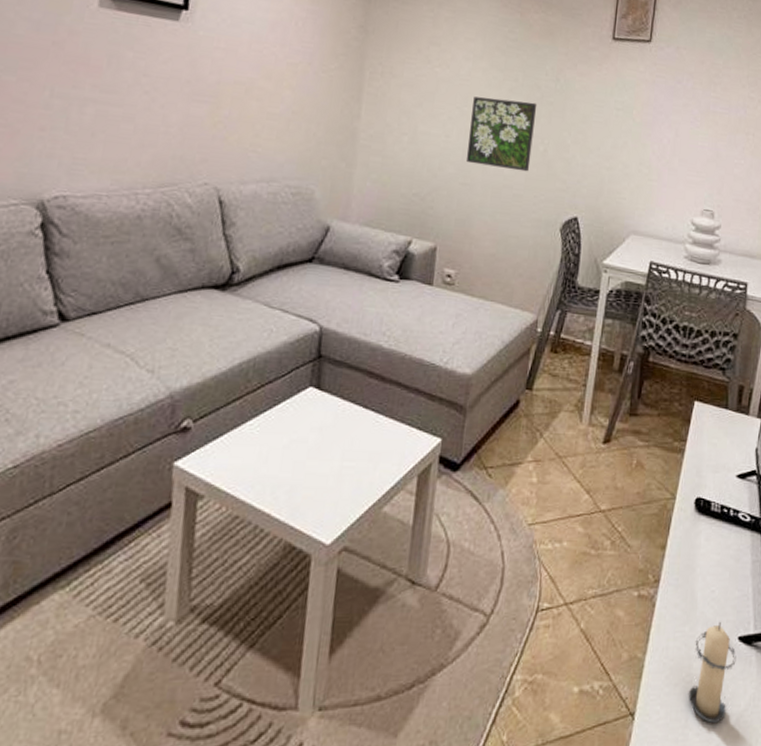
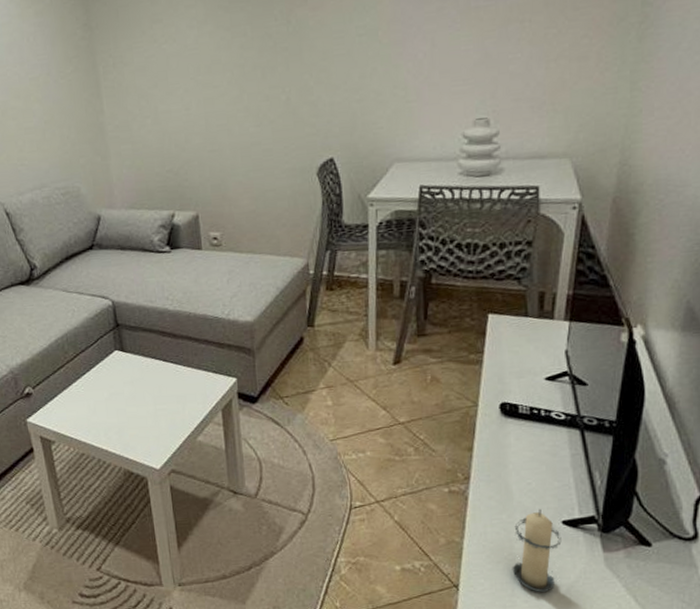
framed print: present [466,96,537,172] -> none [205,52,275,130]

